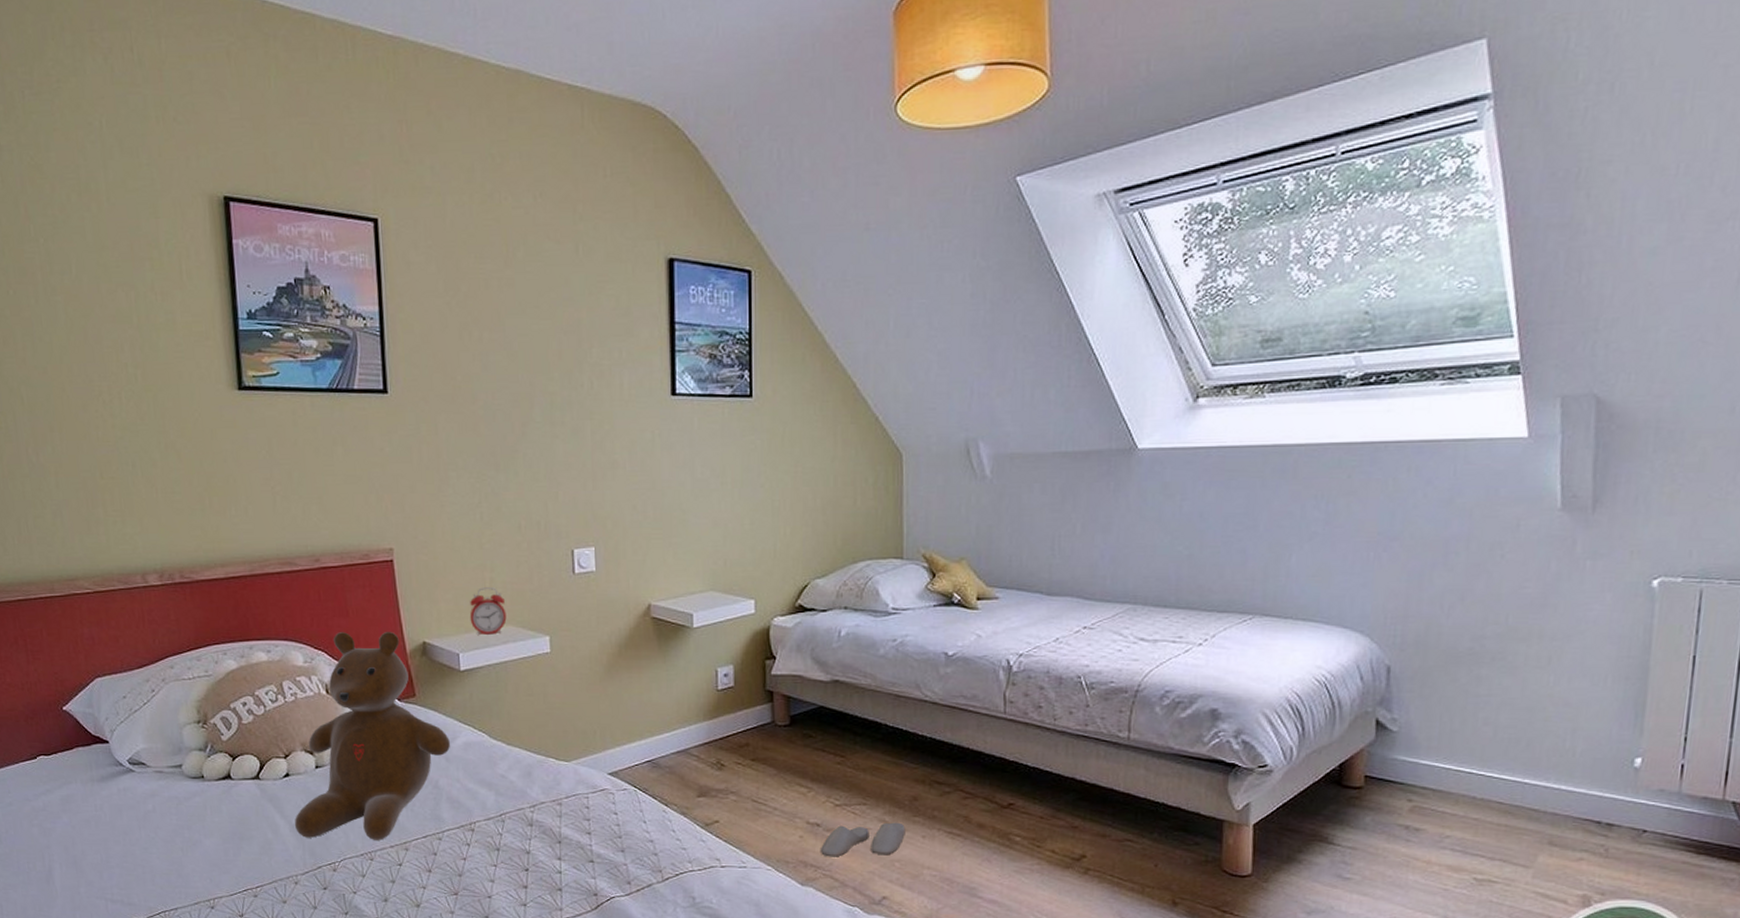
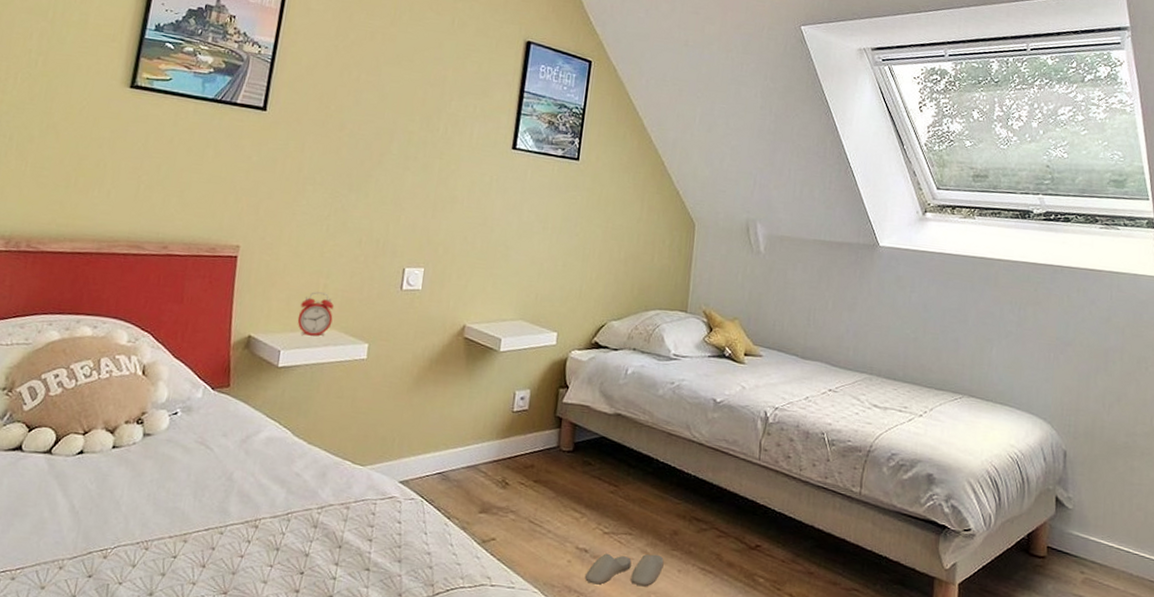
stuffed bear: present [294,631,451,840] -> none [74,317,254,530]

